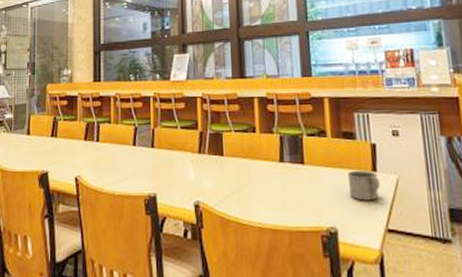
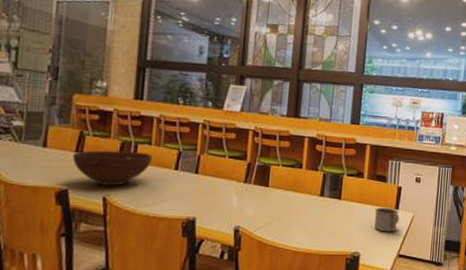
fruit bowl: none [49,131,113,166] -> present [72,150,153,186]

